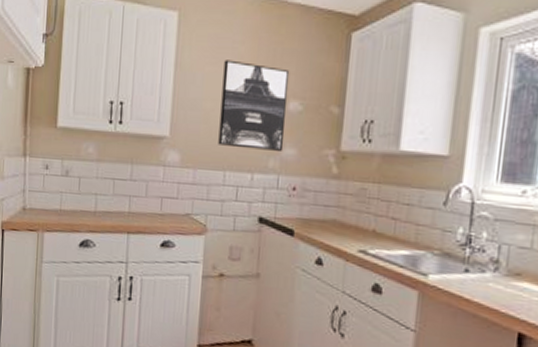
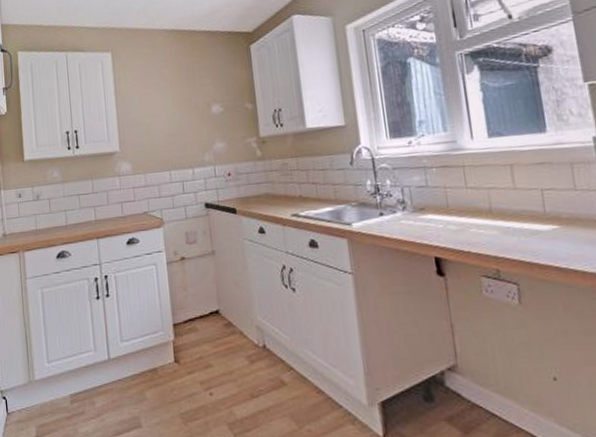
wall art: present [218,60,290,153] -> none [154,81,215,151]

